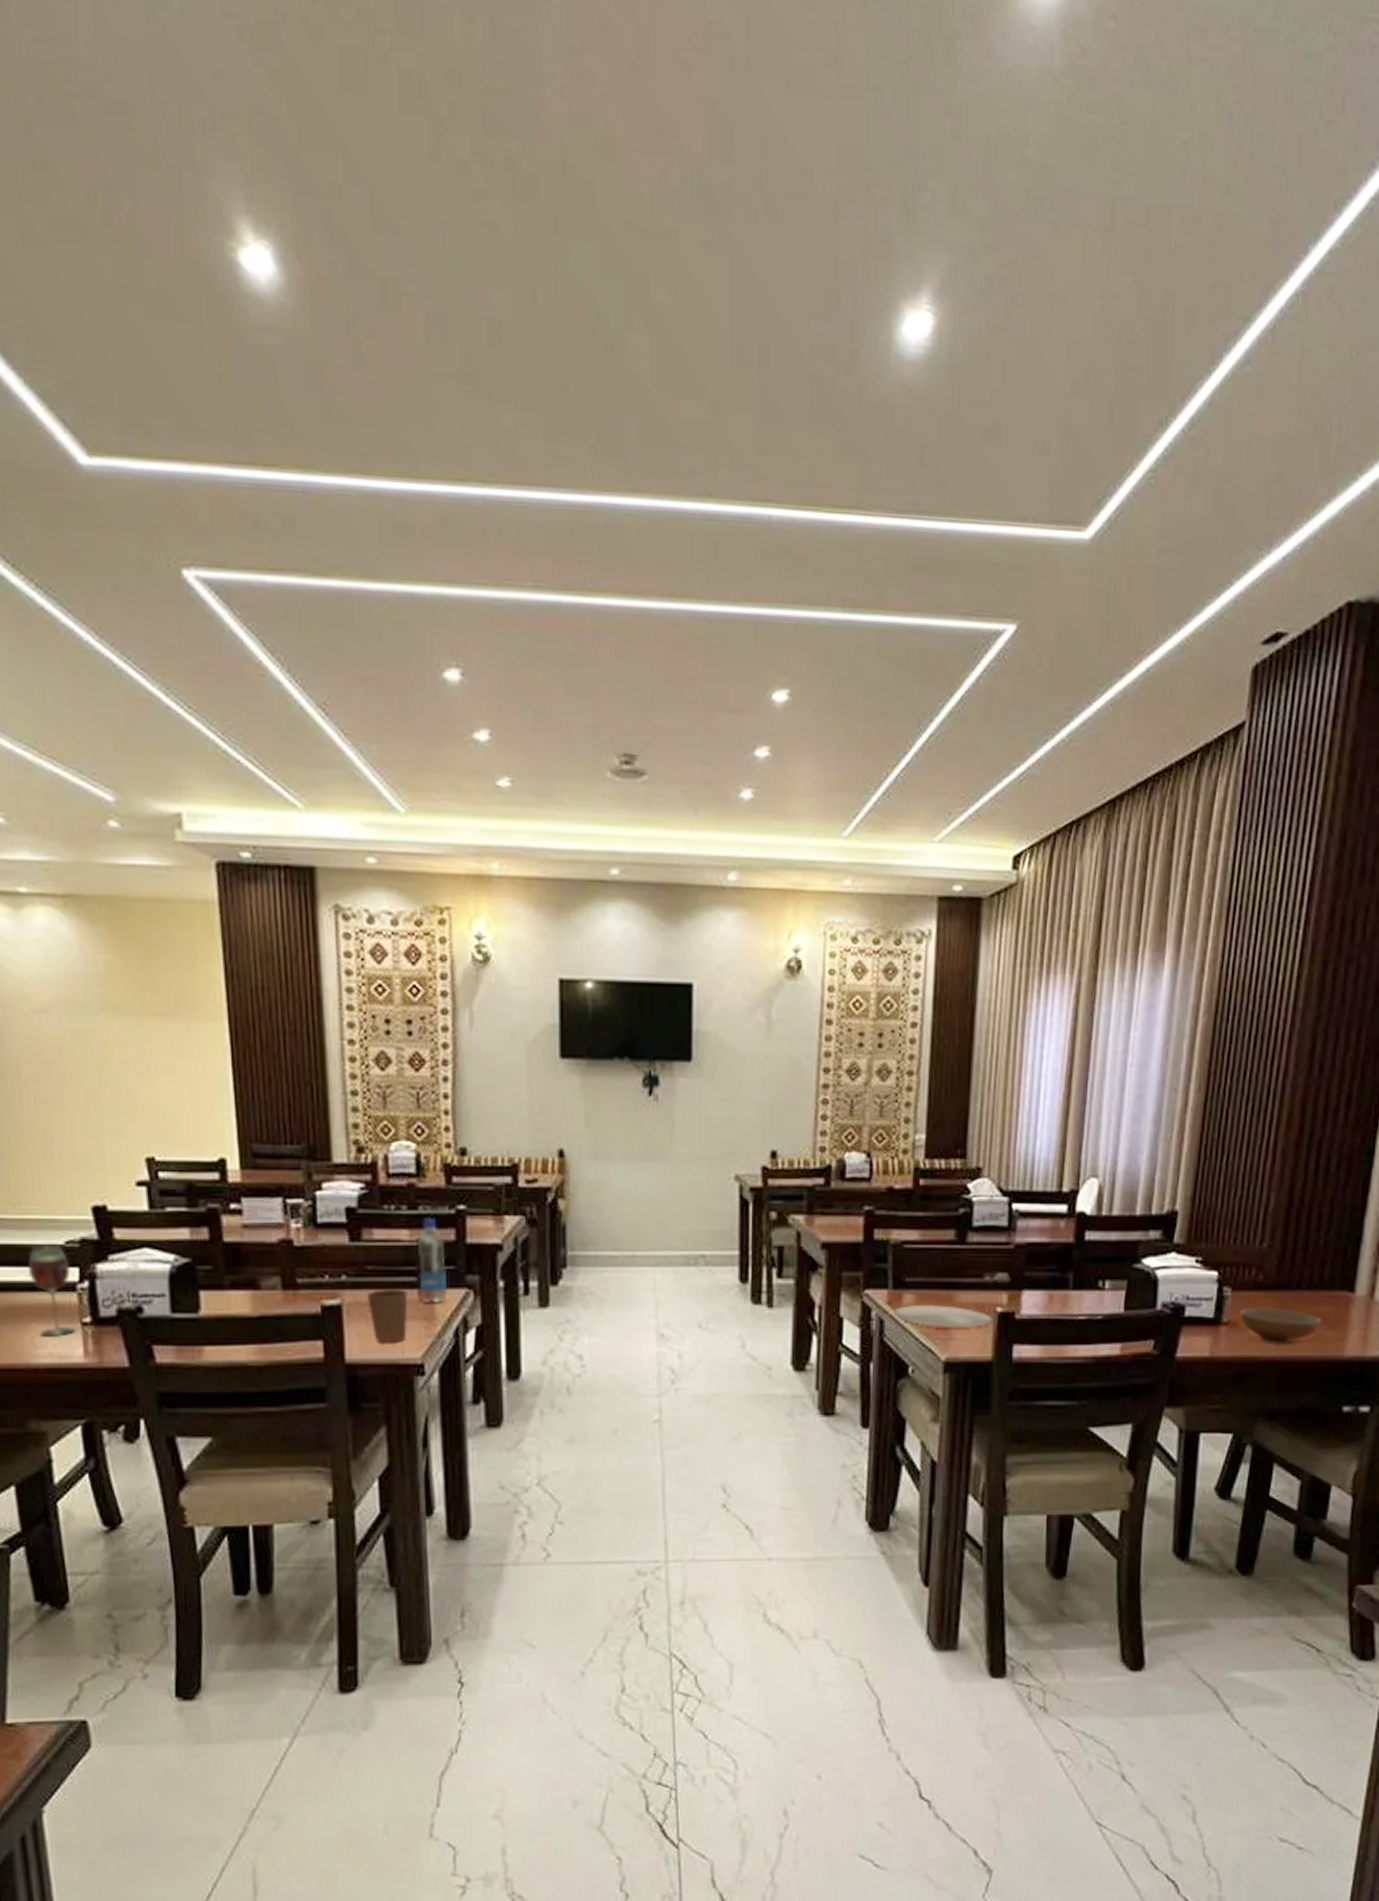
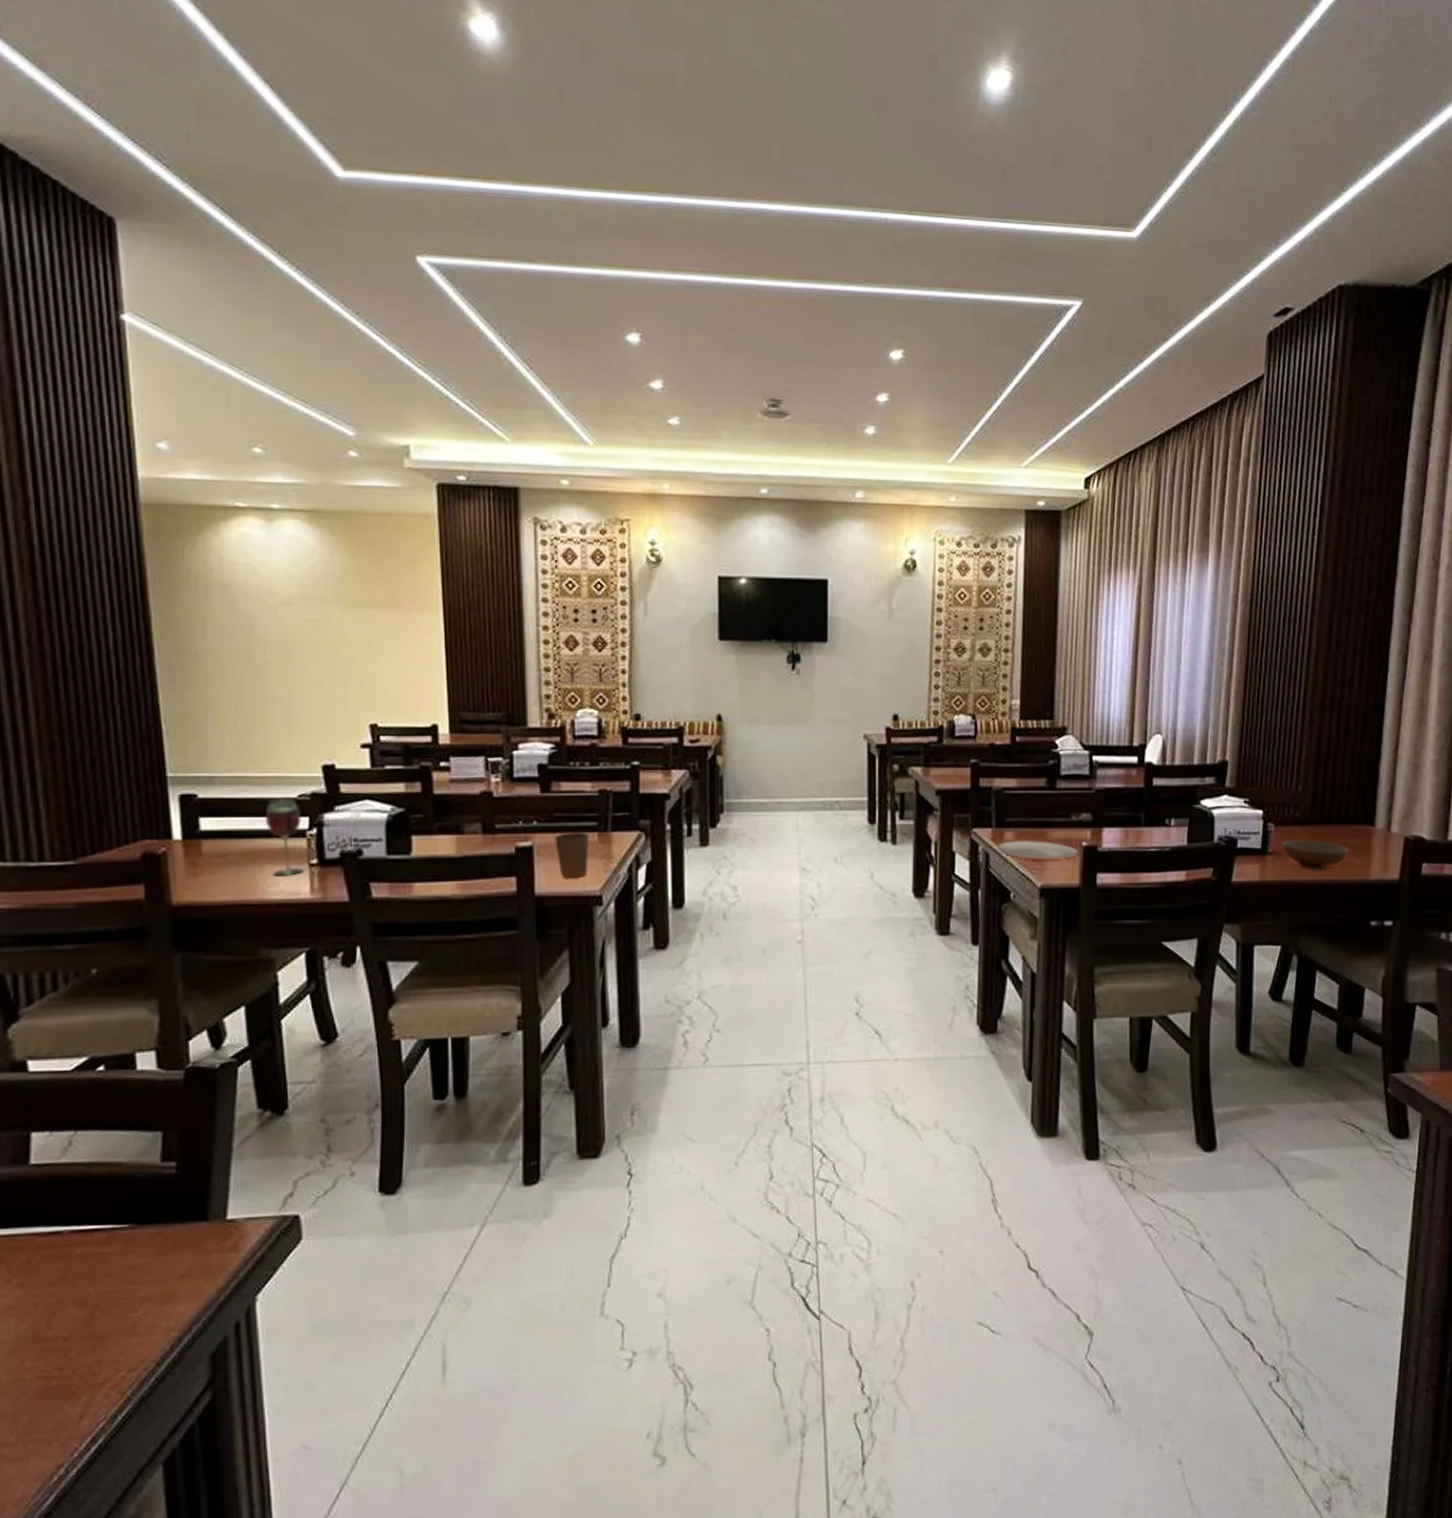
bottle: present [418,1217,447,1304] -> none [599,772,622,844]

